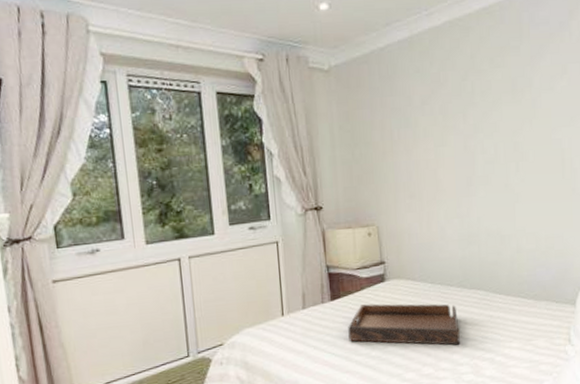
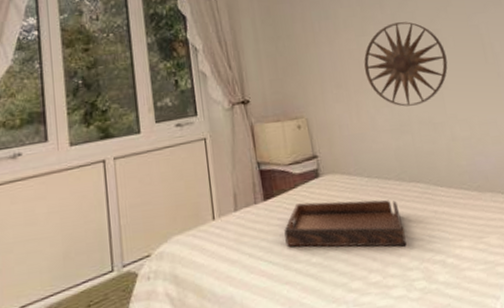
wall art: none [440,133,524,219] -> present [364,22,448,107]

